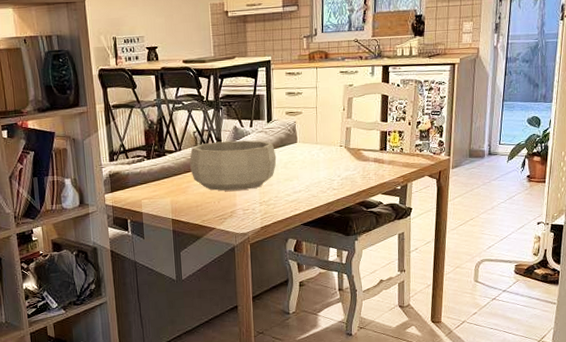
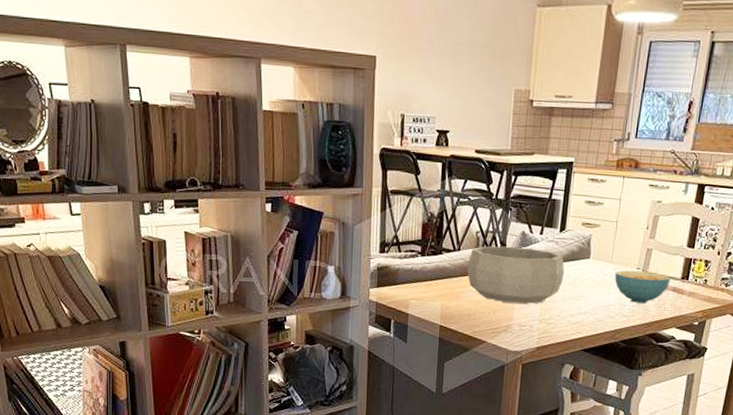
cereal bowl: none [321,147,371,177] -> present [614,270,672,303]

